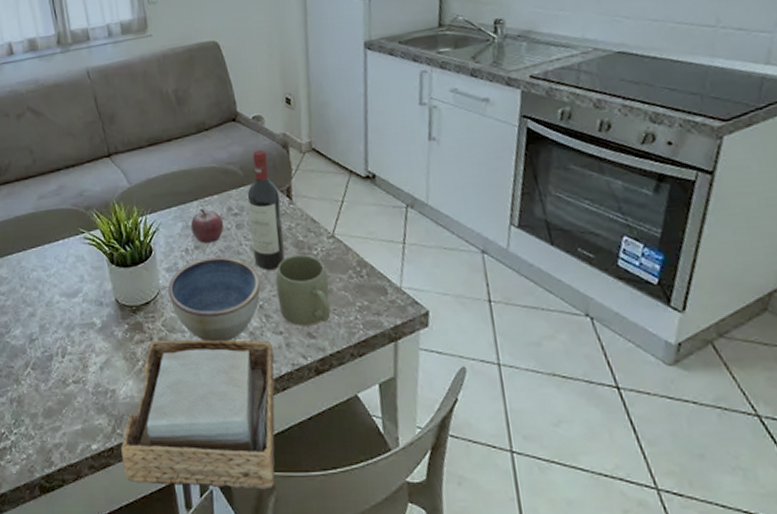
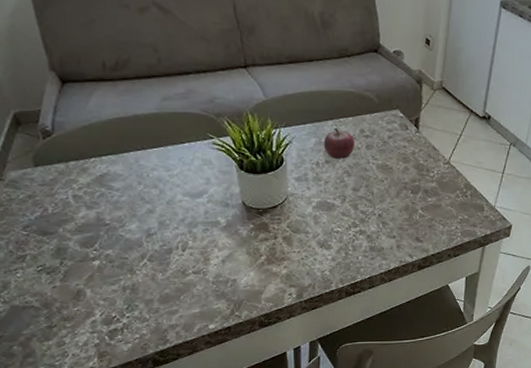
napkin holder: present [121,339,276,490] -> none [239,239,385,355]
bowl: present [168,256,261,342] -> none [296,171,382,242]
wine bottle: present [247,149,285,270] -> none [379,81,408,186]
mug: present [275,254,331,326] -> none [395,175,439,232]

